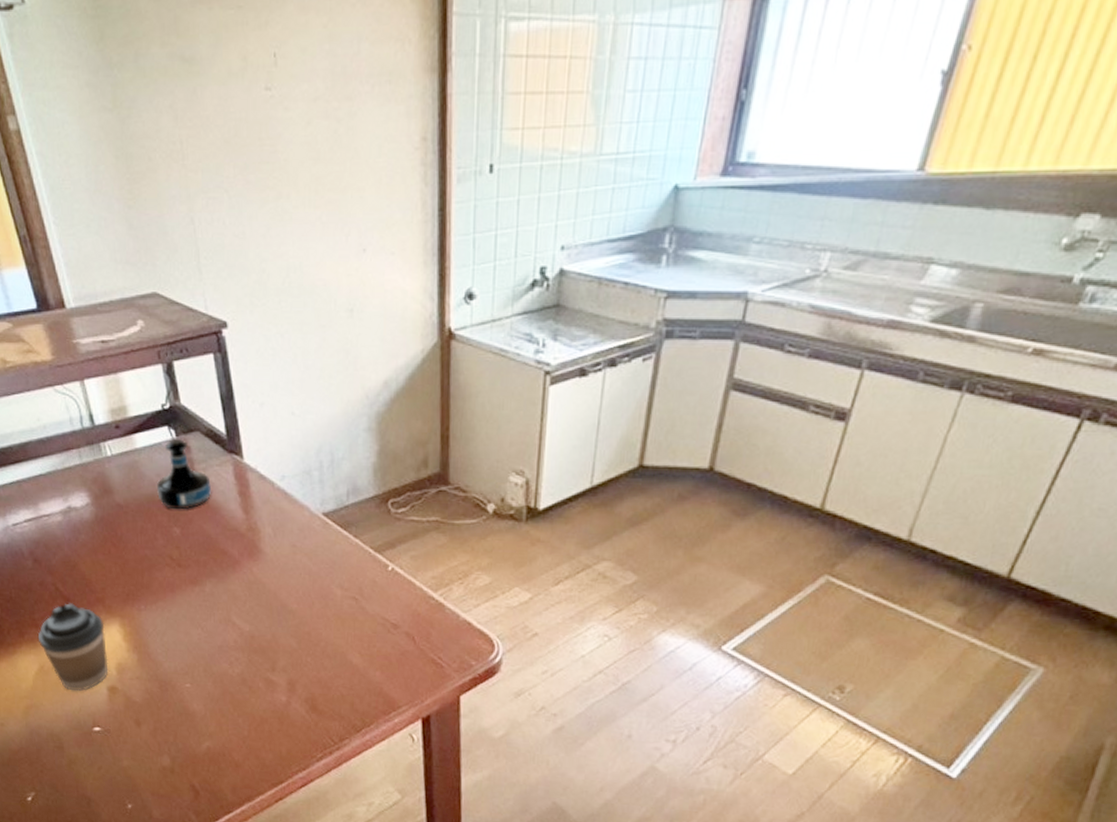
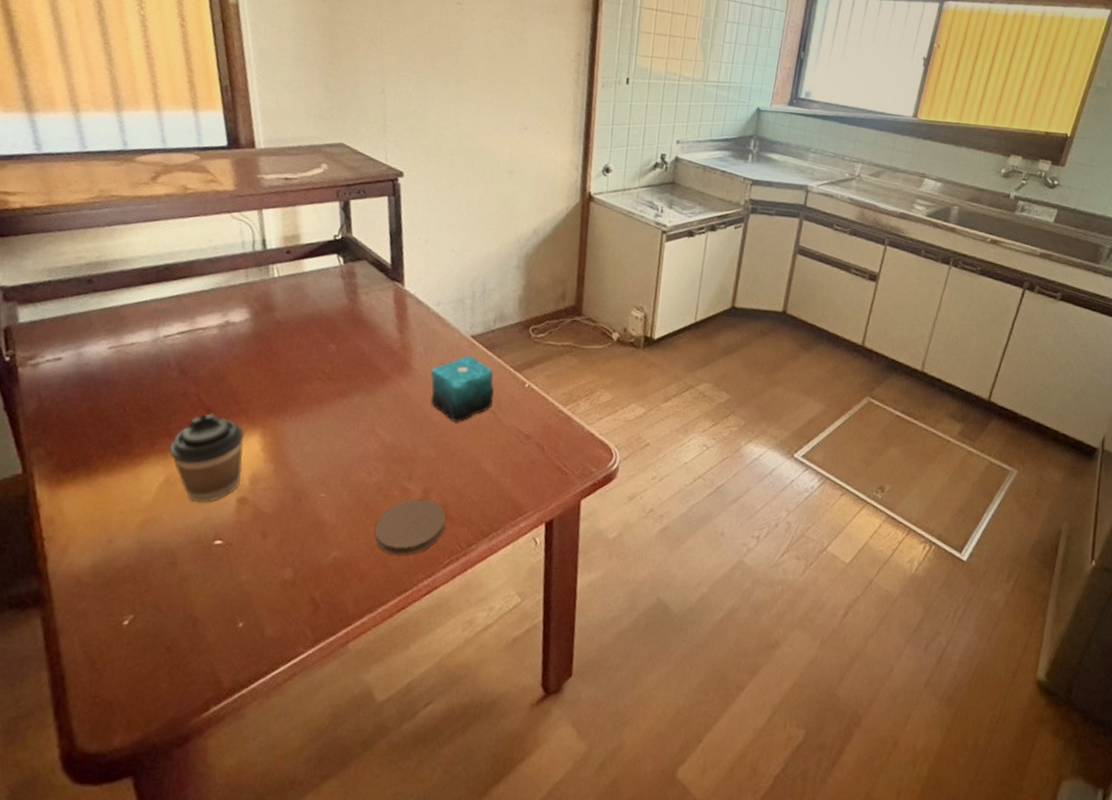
tequila bottle: present [156,438,211,510] -> none [318,265,371,329]
coaster: none [244,690,315,748] -> present [375,498,446,556]
candle: none [283,533,355,611] -> present [430,353,495,423]

